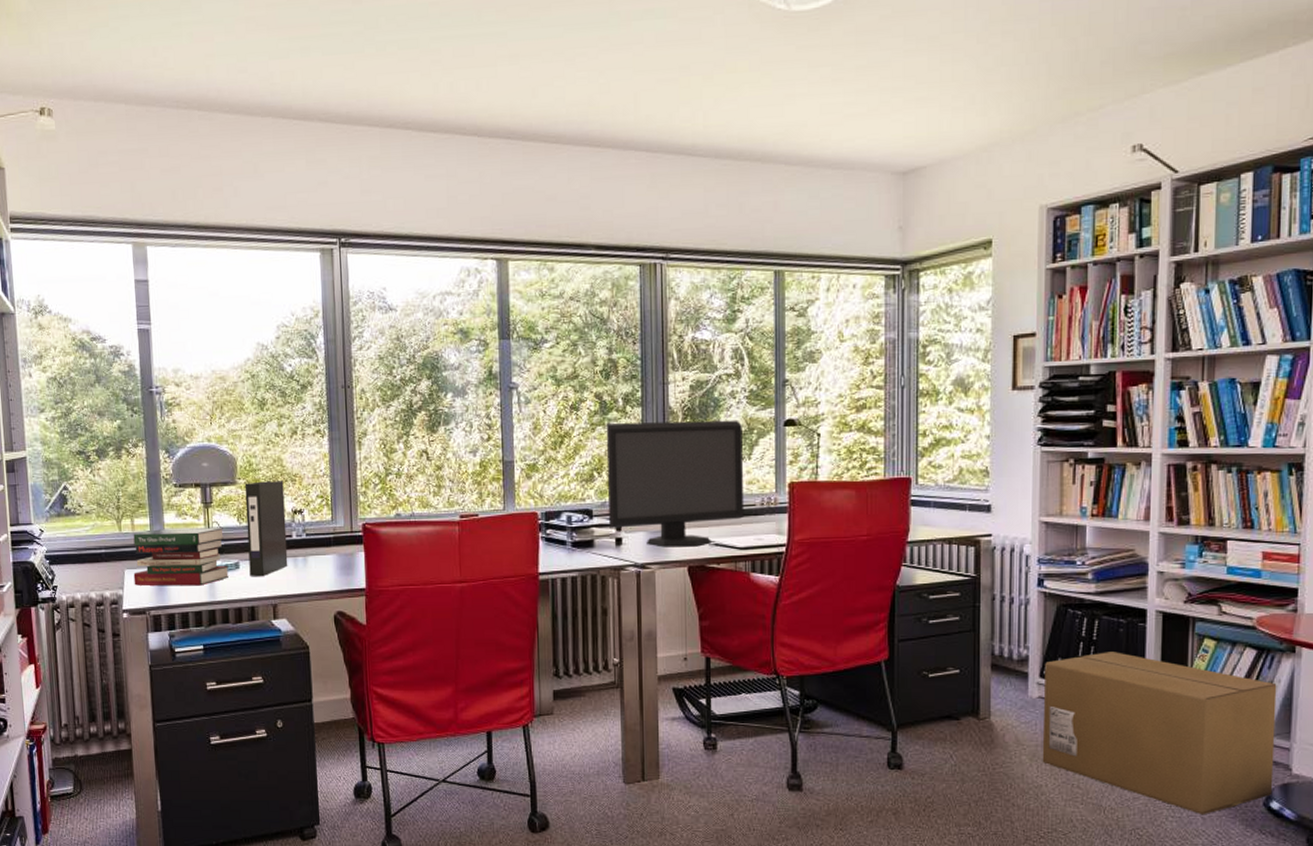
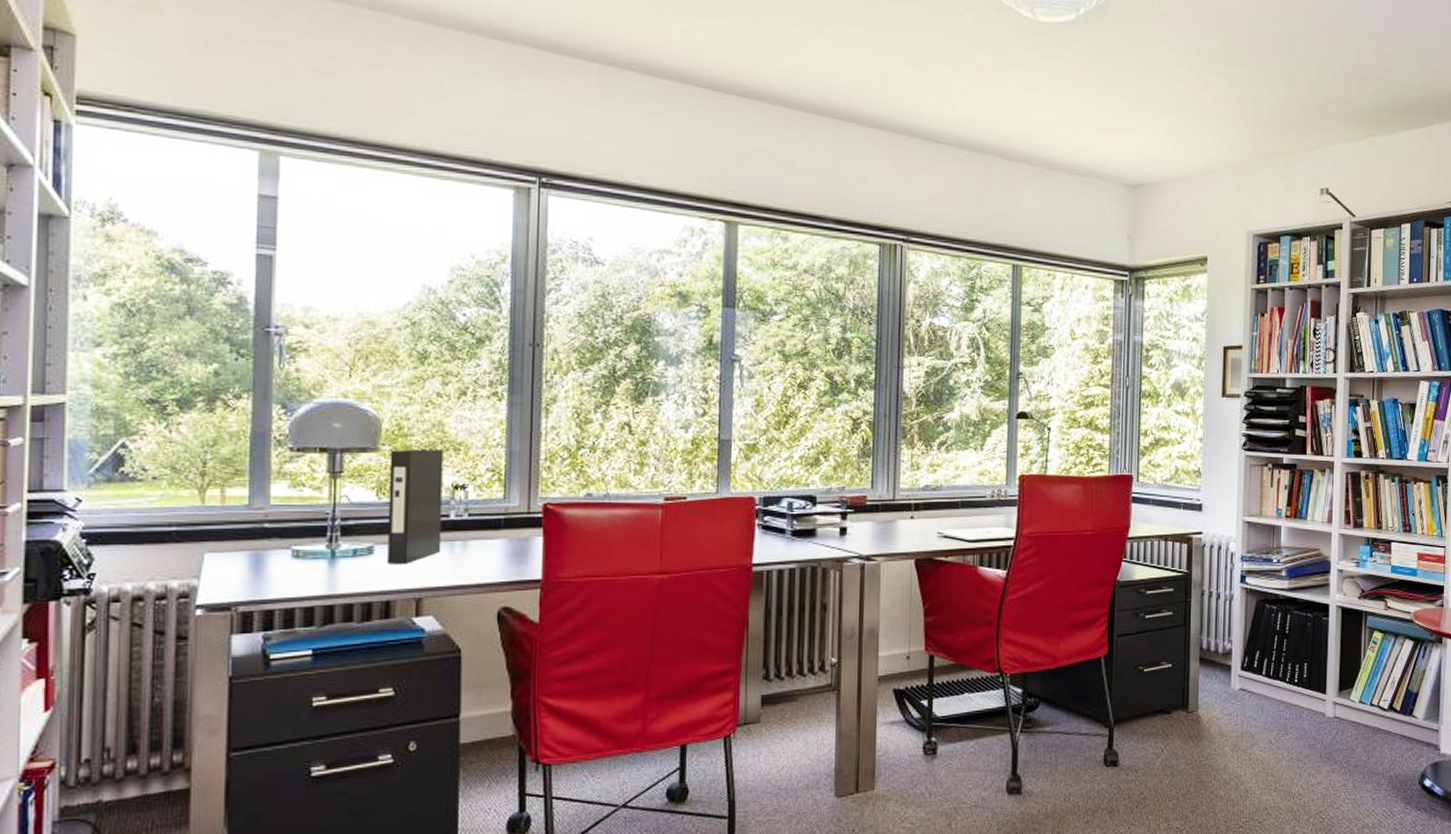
books: present [133,528,230,586] -> none [217,503,359,575]
monitor: present [606,420,745,547] -> none [833,405,976,538]
box: present [1042,652,1277,815] -> none [1242,644,1429,796]

